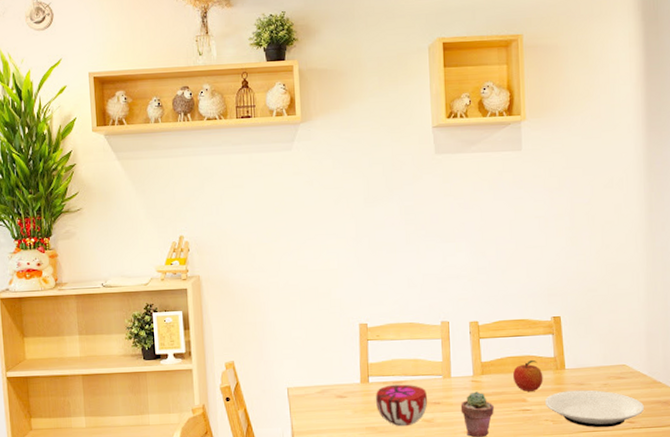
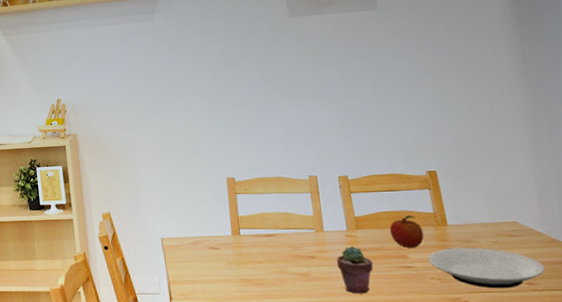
decorative bowl: present [375,384,428,427] -> none [247,237,302,280]

